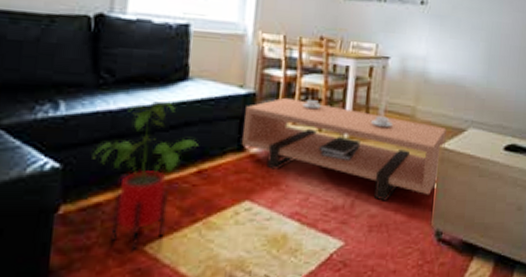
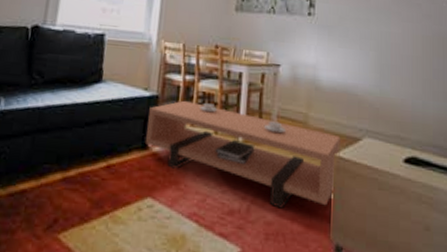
house plant: present [92,101,200,251] -> none [21,100,109,238]

